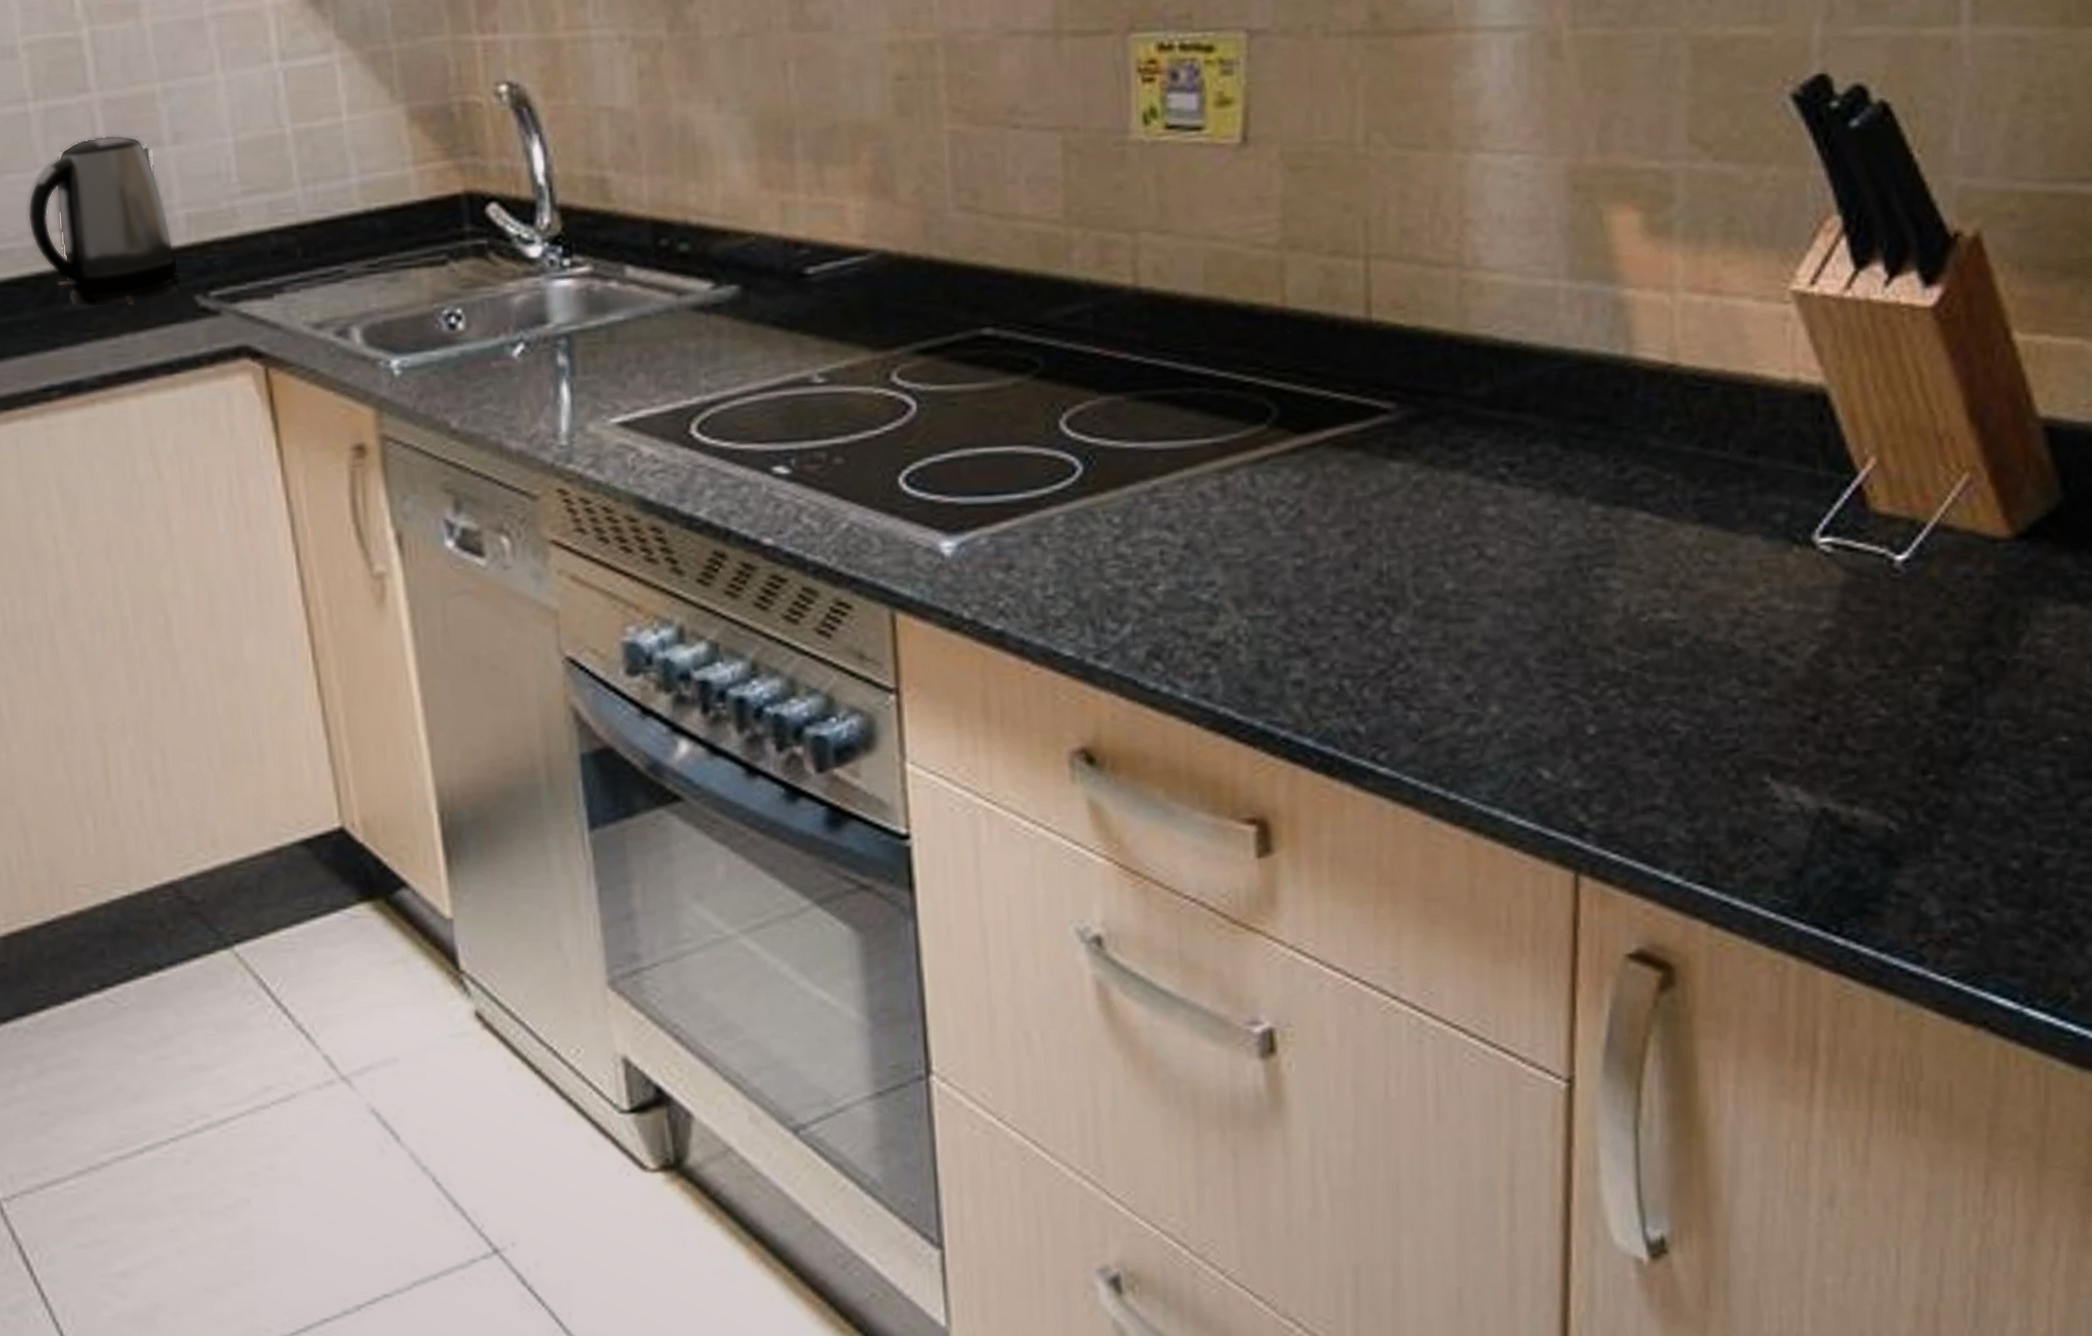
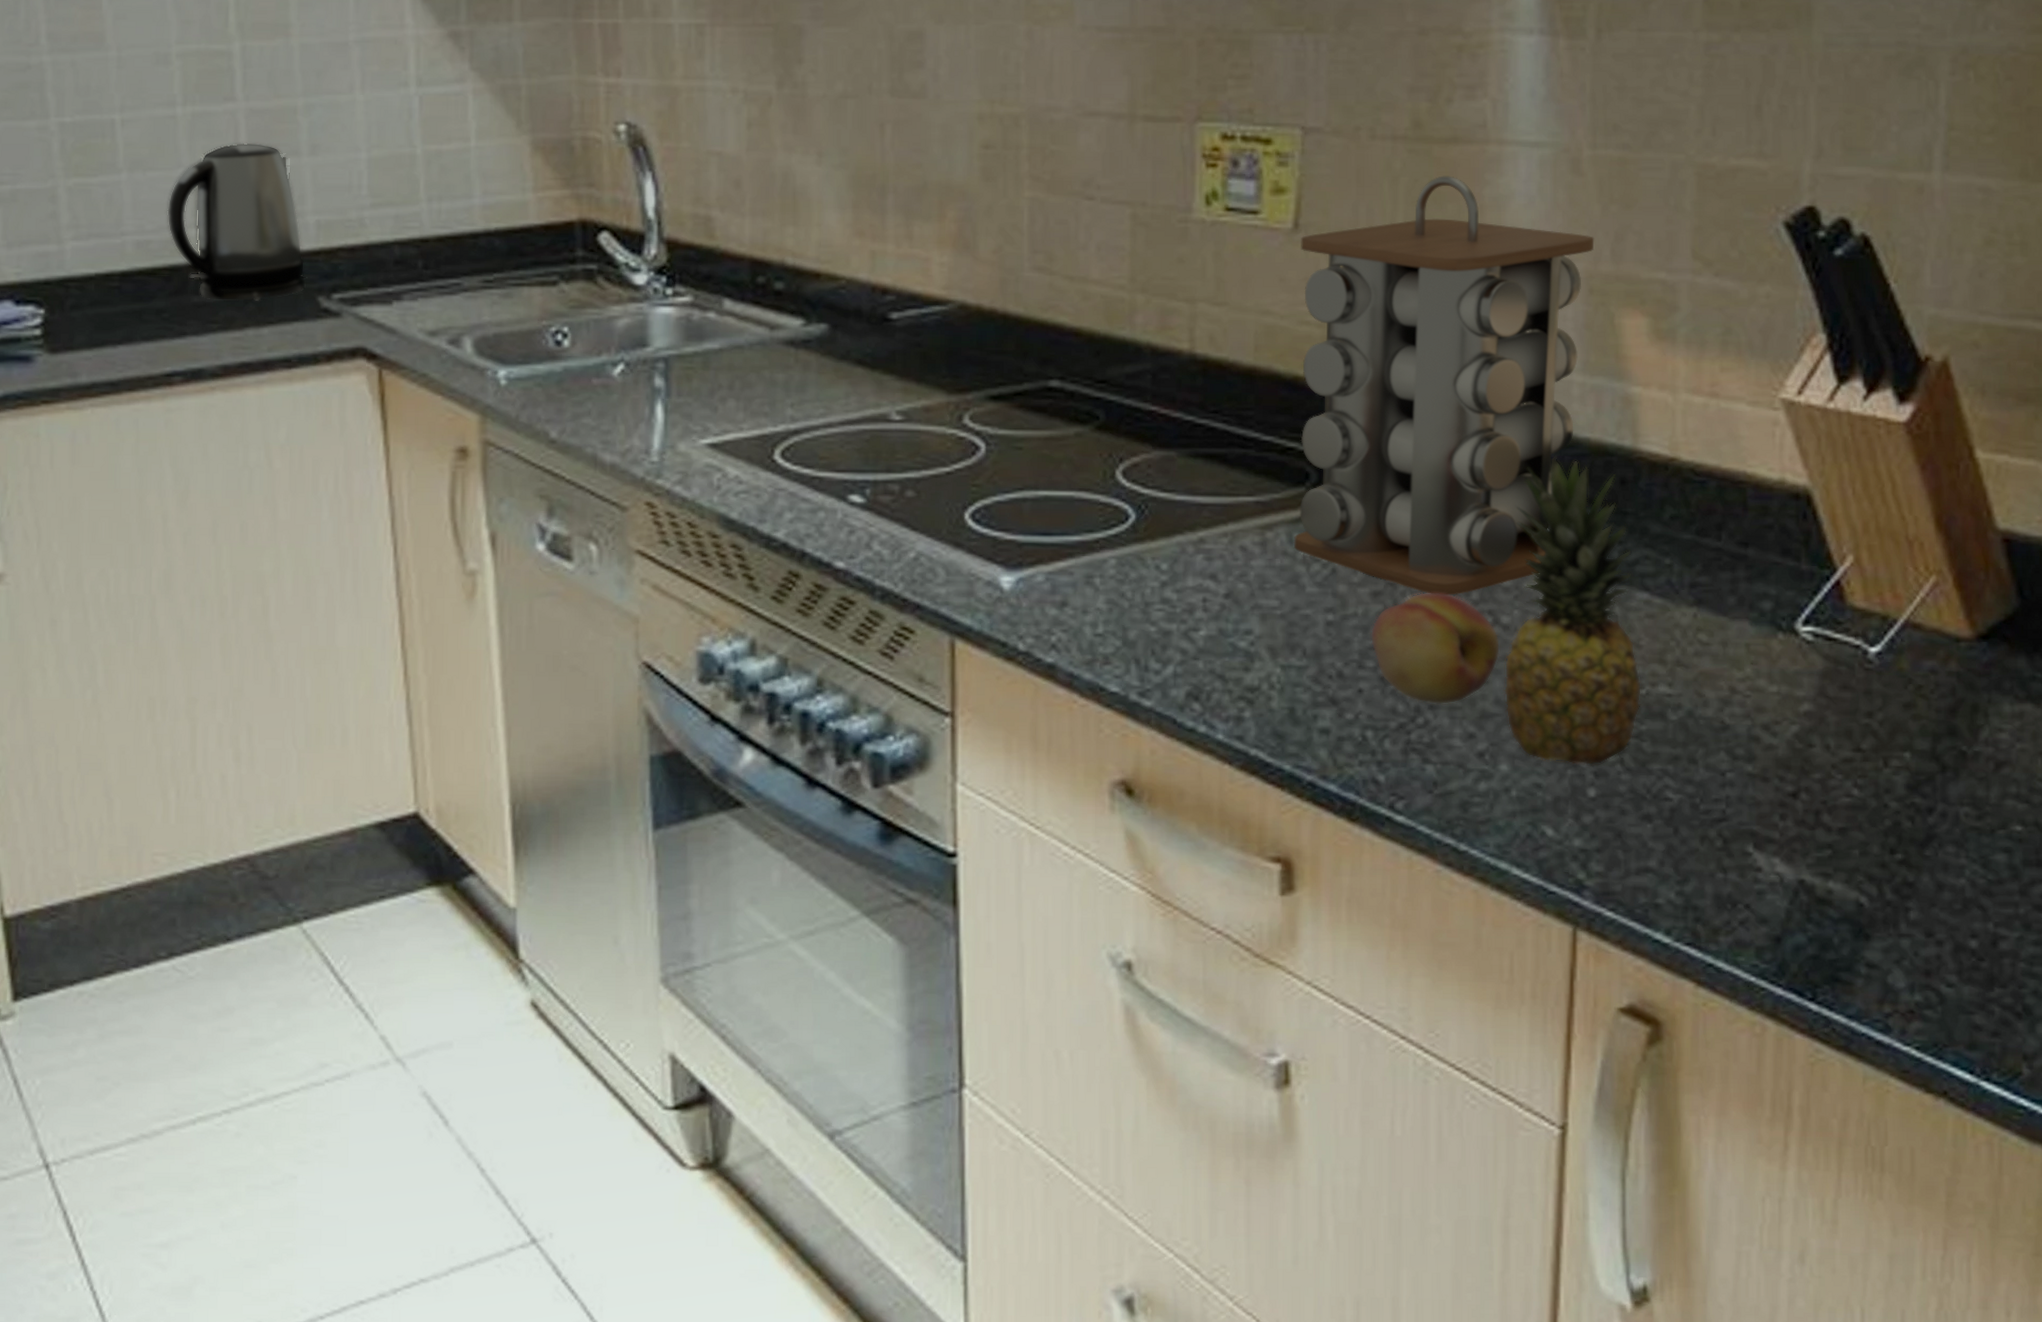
spice rack: none [1250,71,1578,530] -> present [1293,176,1595,595]
fruit: none [1343,528,1486,648] -> present [1370,593,1500,705]
fruit: none [1491,371,1644,702] -> present [1503,456,1642,765]

